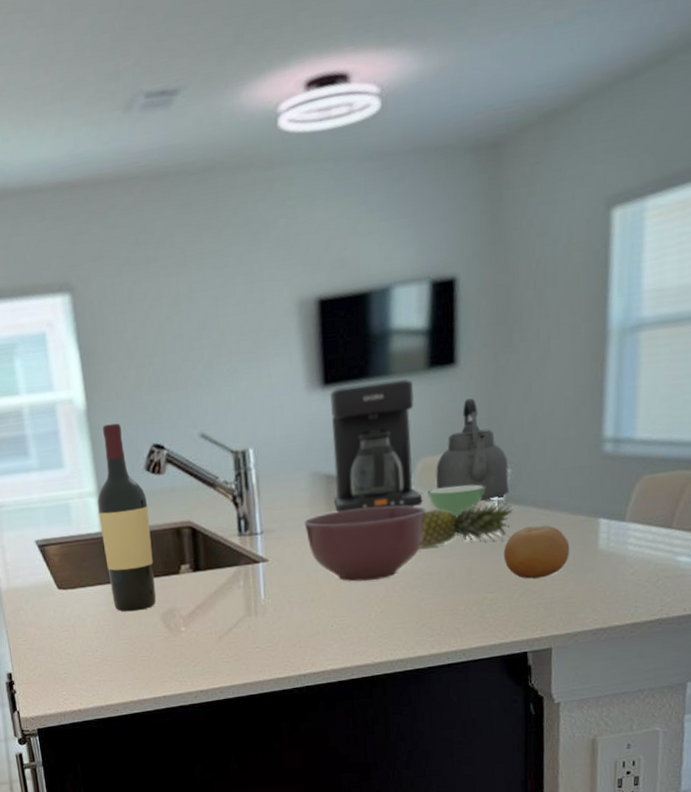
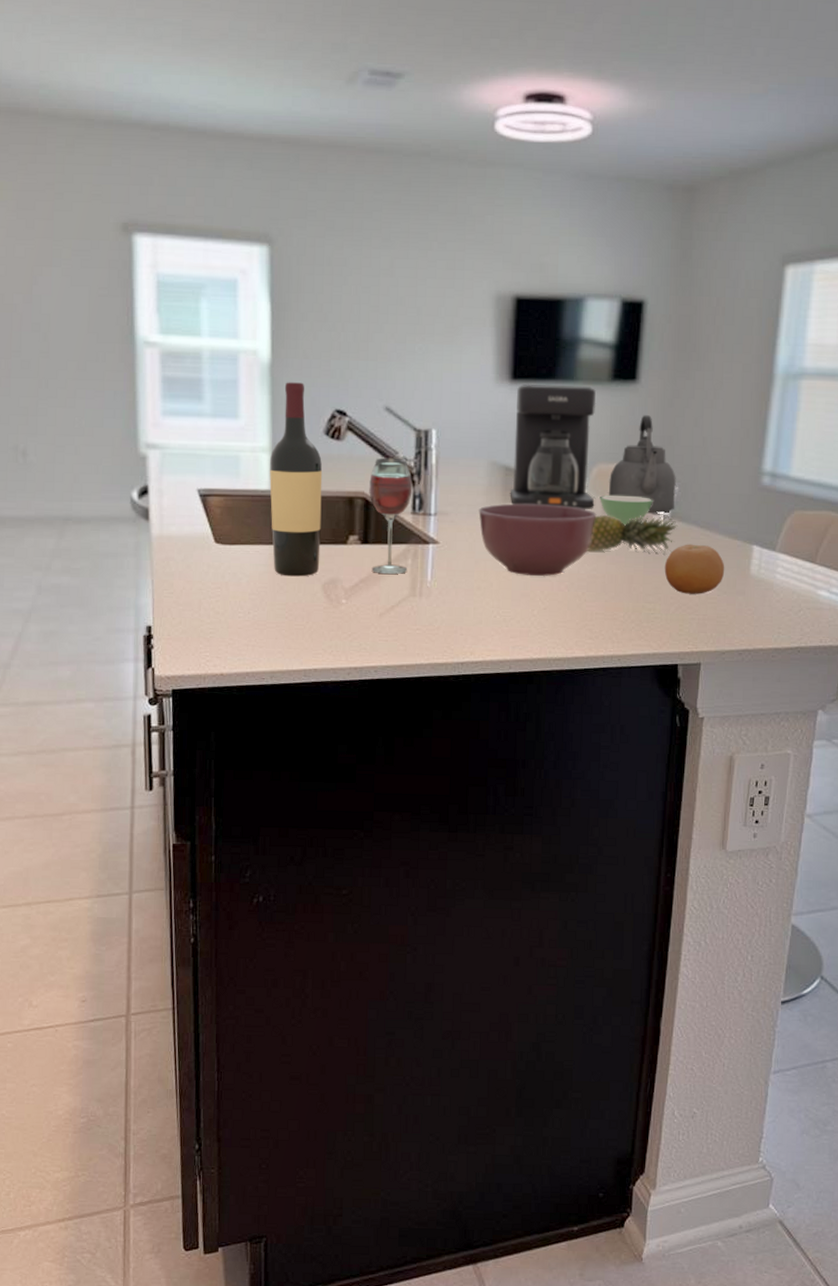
wineglass: none [193,482,241,598] -> present [369,457,413,574]

